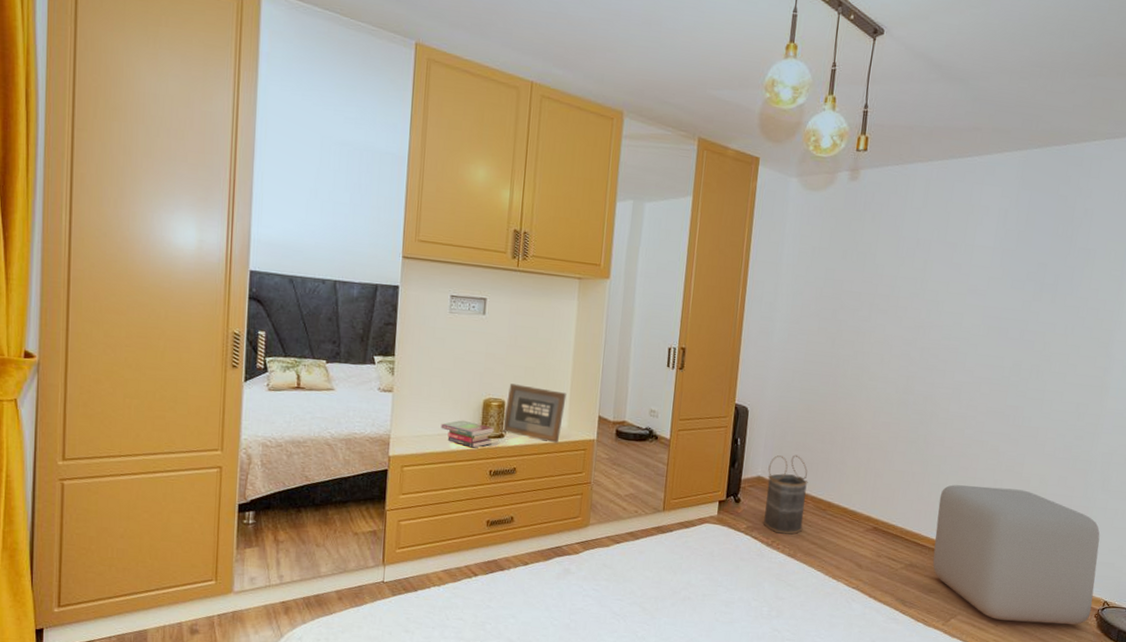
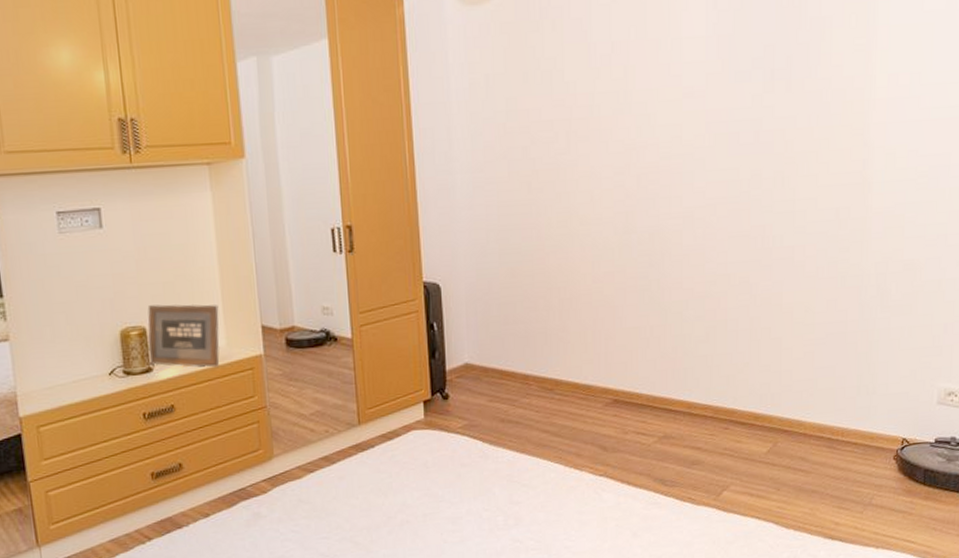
books: present [441,420,494,448] -> none [74,359,139,391]
basket: present [762,455,808,535] -> none [476,330,530,427]
pouf: present [932,484,1100,625] -> none [687,324,889,483]

